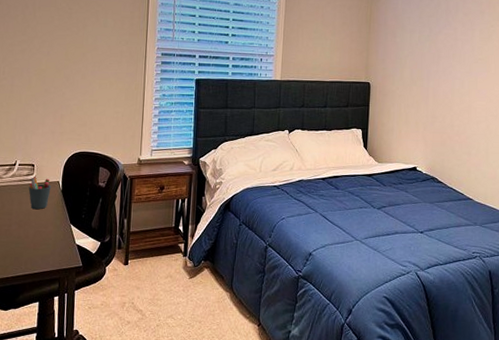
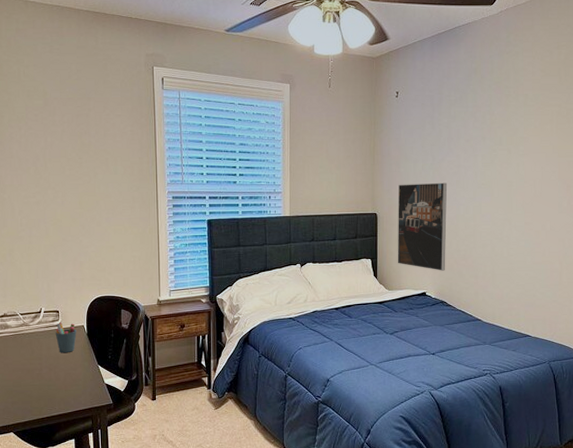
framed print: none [388,54,444,146] -> present [397,182,448,271]

